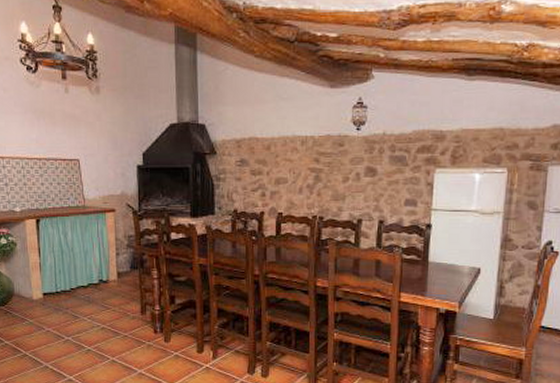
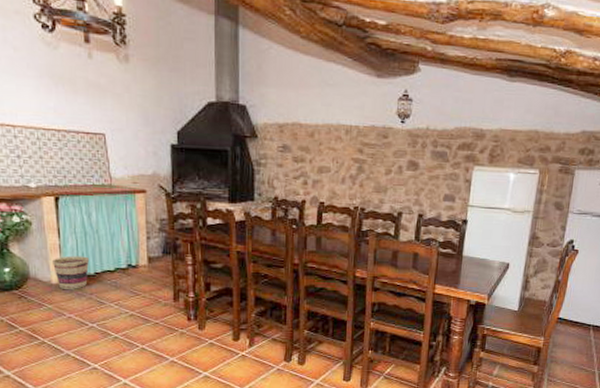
basket: none [34,273,66,304] -> present [52,255,90,289]

